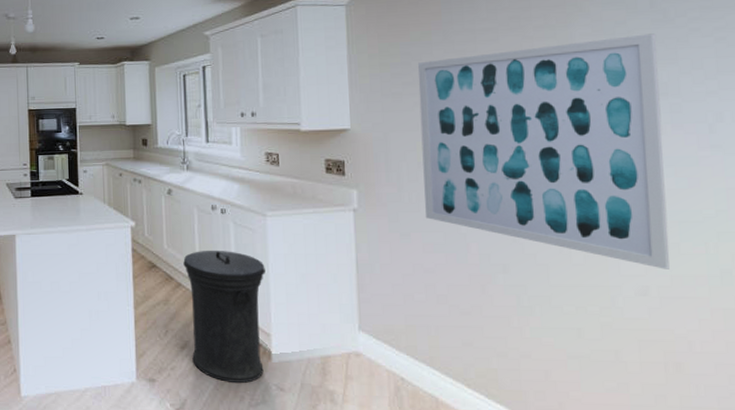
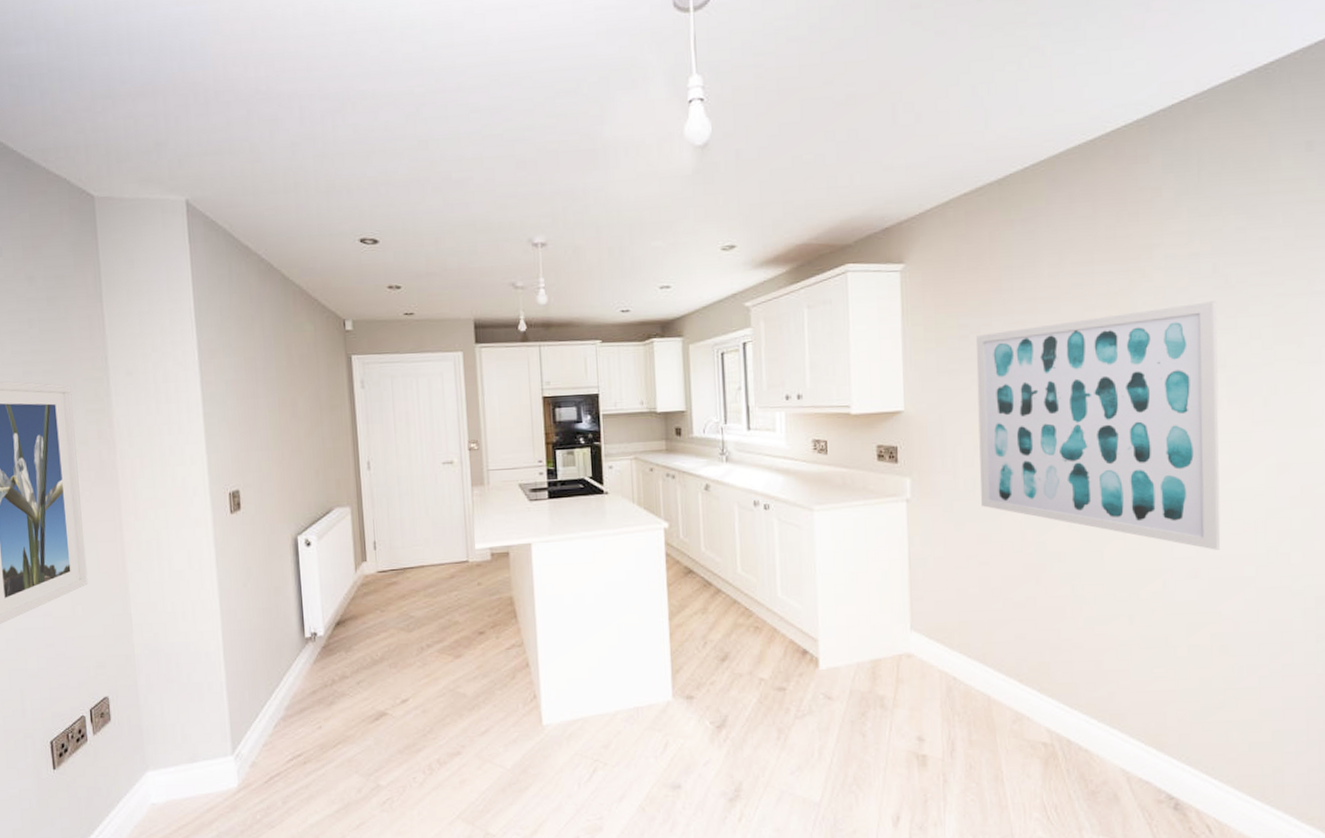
trash can: present [183,250,265,383] -> none [723,550,812,694]

